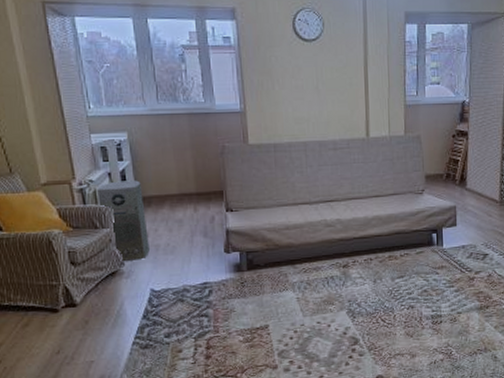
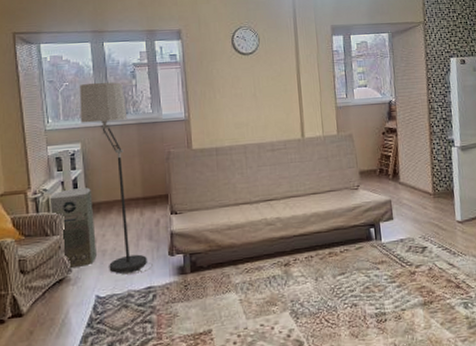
floor lamp: none [123,66,208,270] -> present [80,82,153,275]

